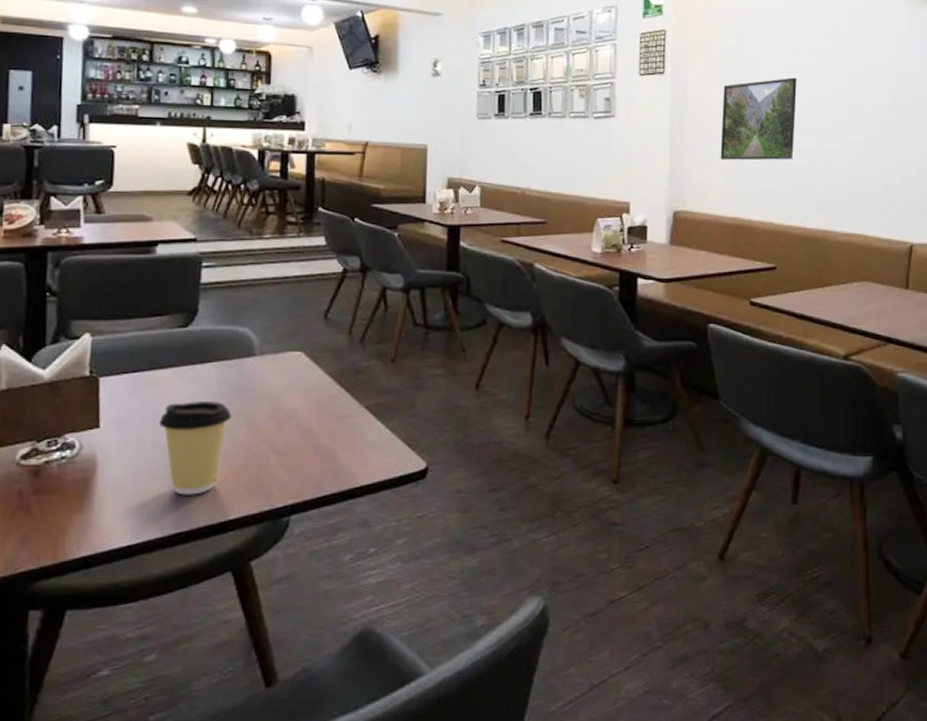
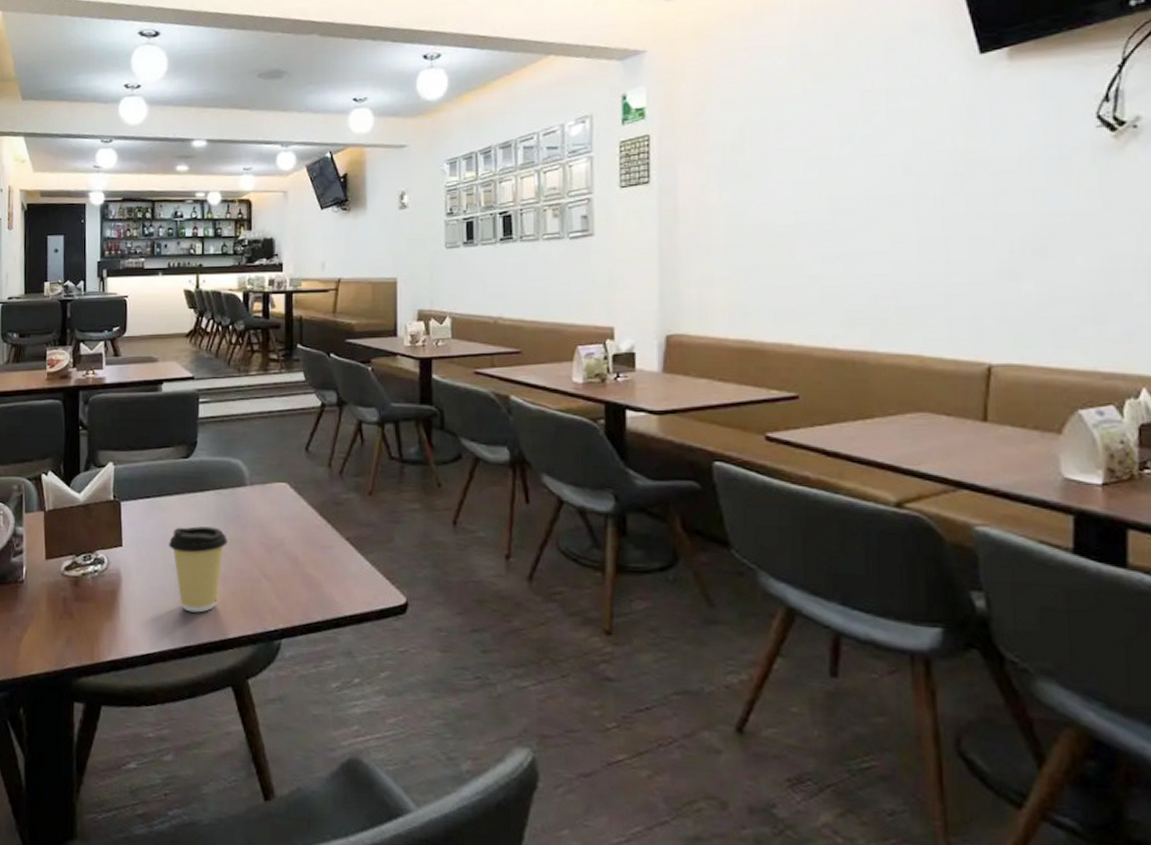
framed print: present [720,77,797,161] -> none [721,172,818,274]

